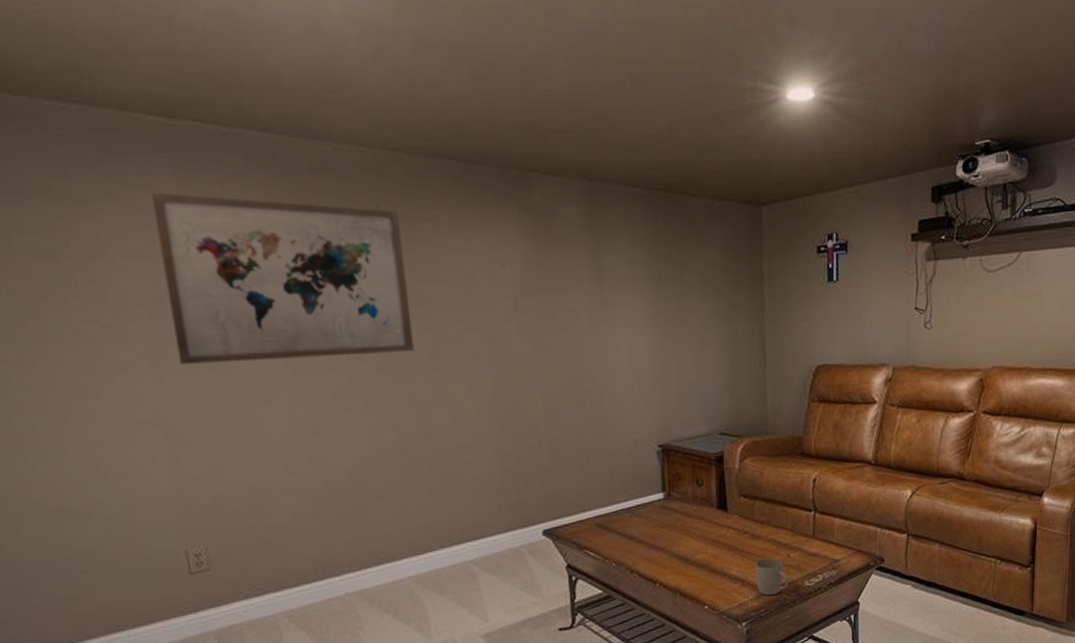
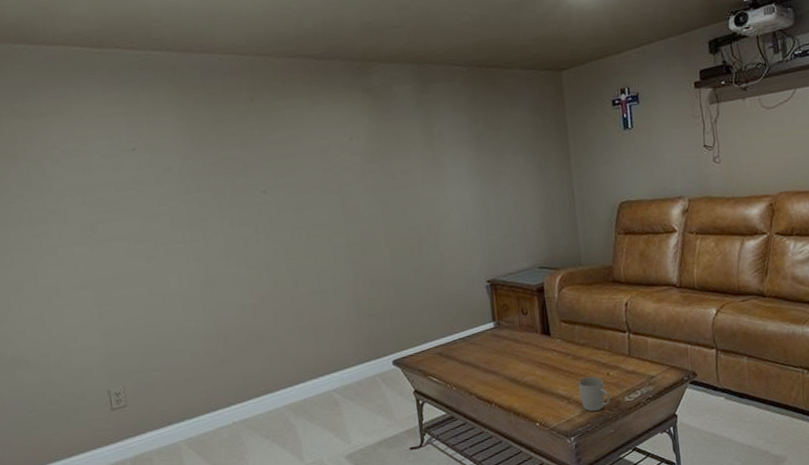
wall art: present [151,192,415,364] -> none [85,102,284,238]

